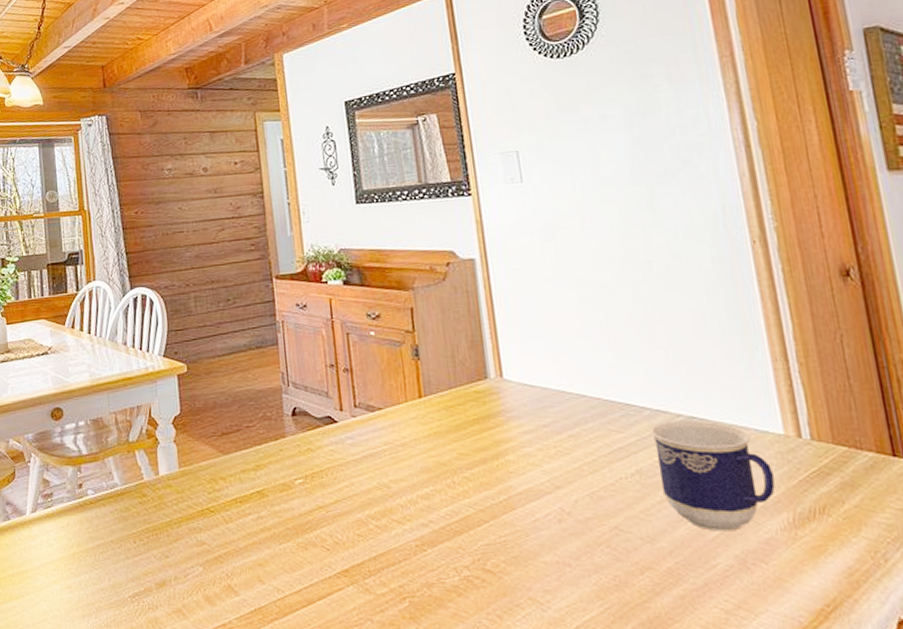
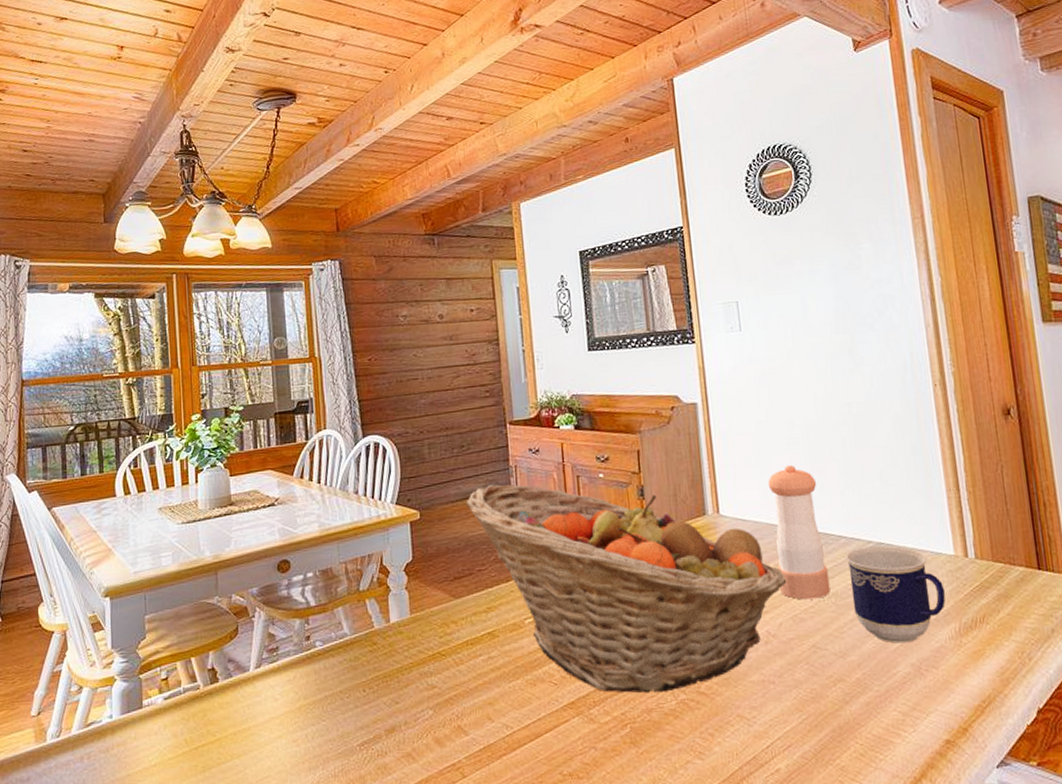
fruit basket: none [232,339,582,567] -> present [465,484,787,694]
pepper shaker: none [557,327,634,476] -> present [767,464,831,600]

